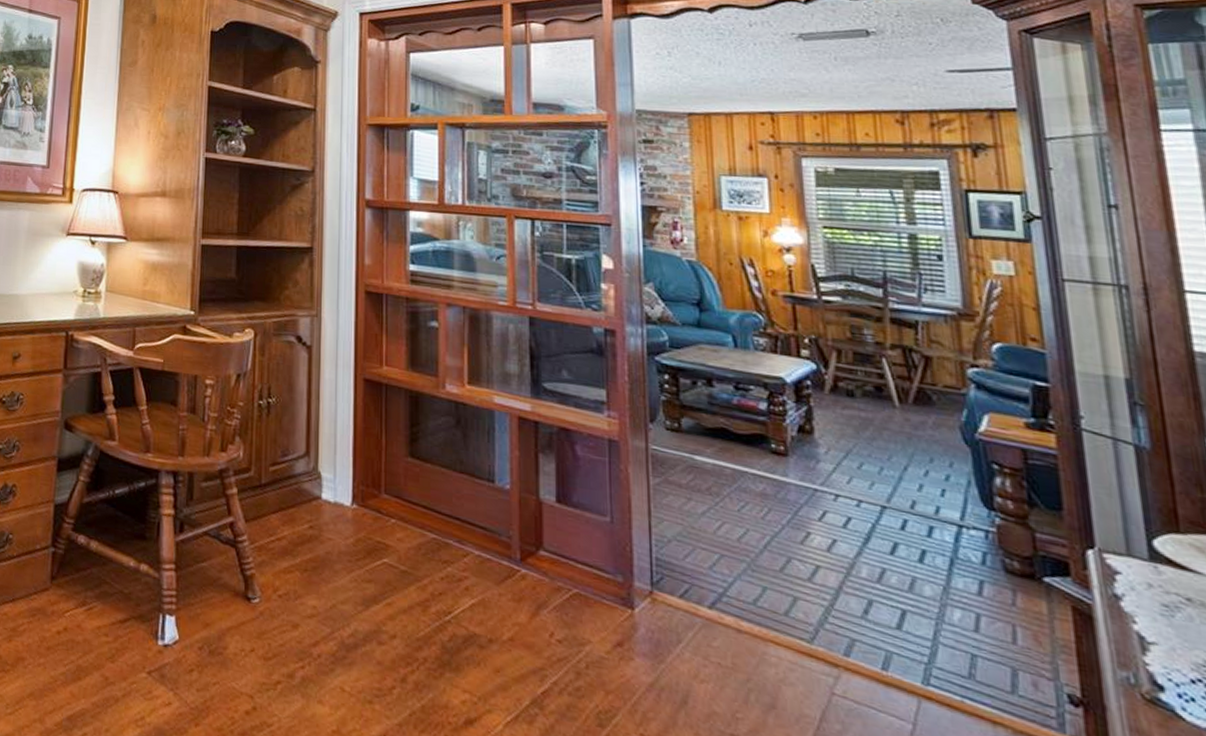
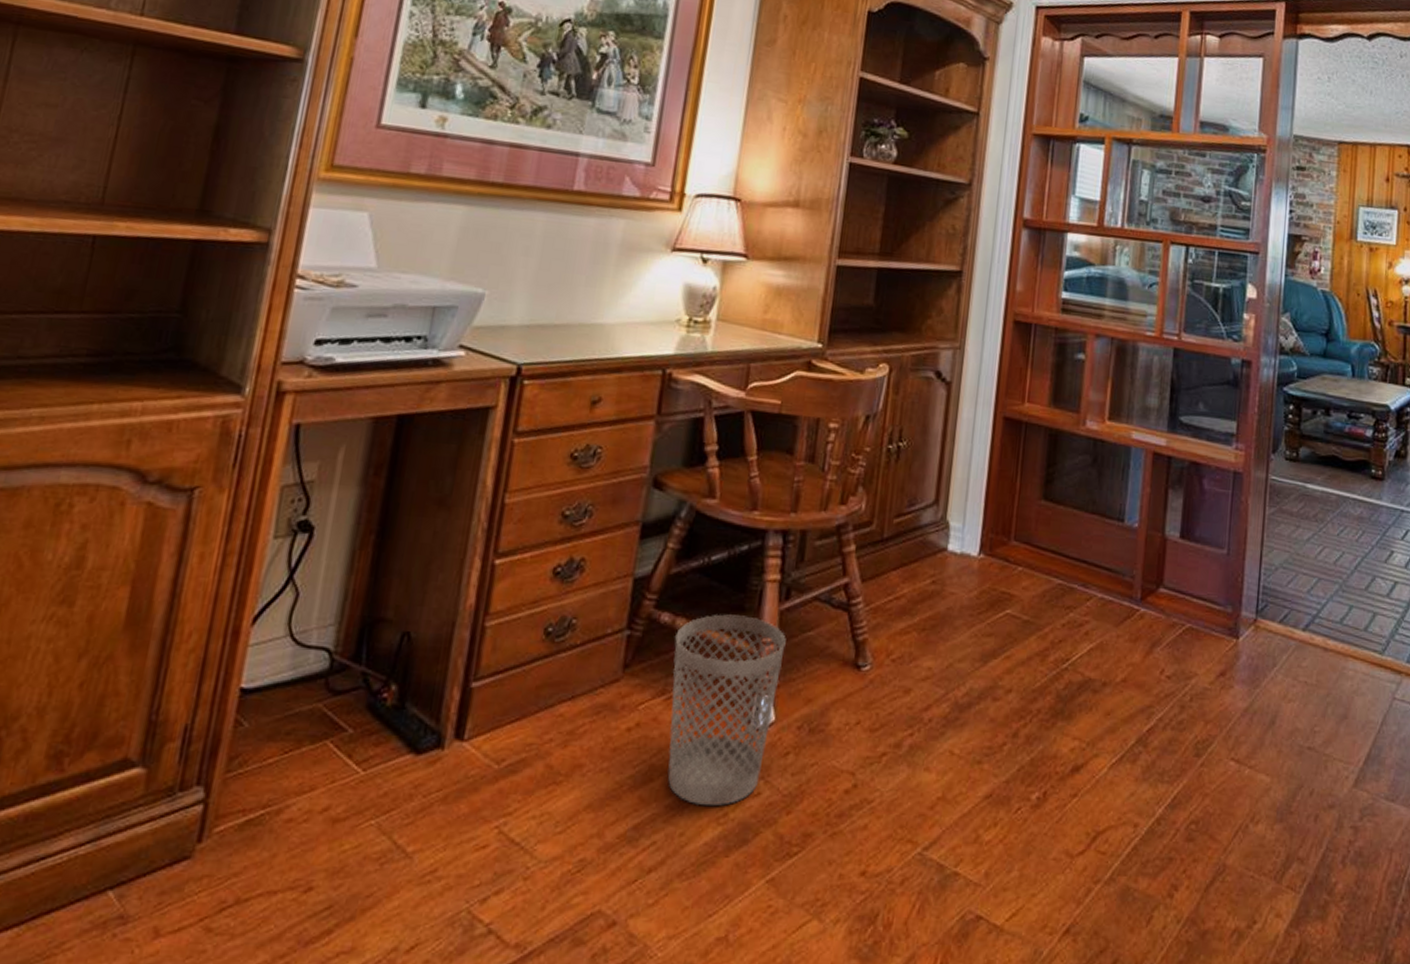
wastebasket: none [90,540,183,710] -> present [667,614,786,807]

